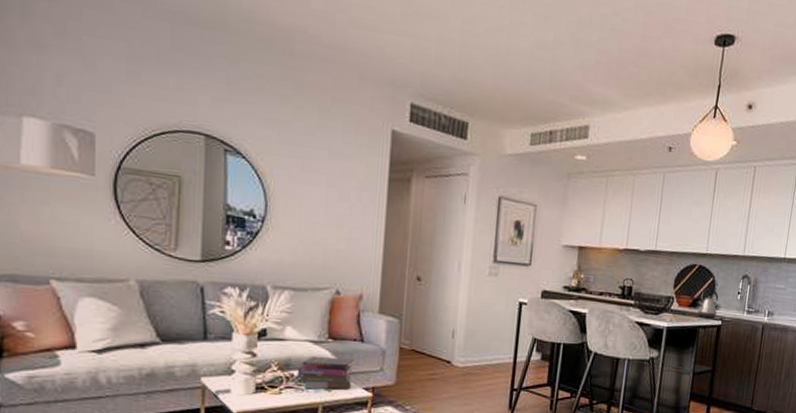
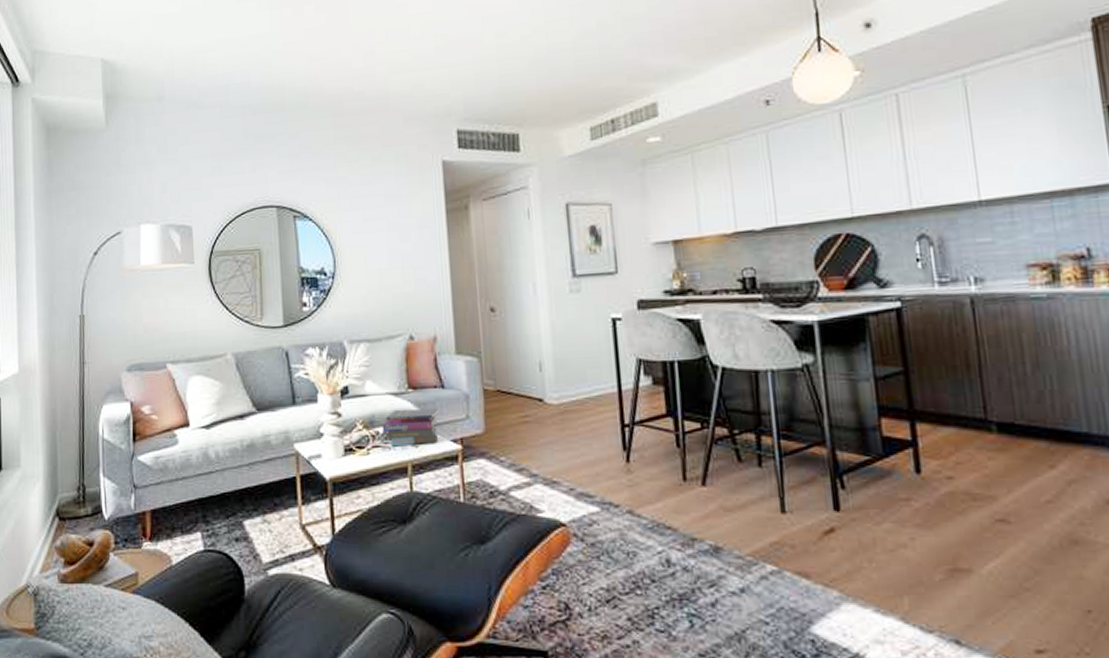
kettle: present [697,288,719,319] -> none [855,260,892,302]

